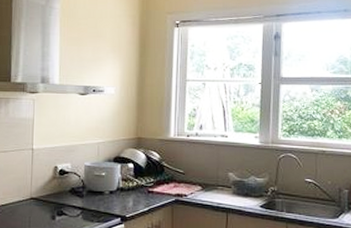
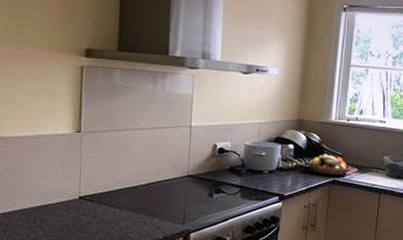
fruit bowl: none [148,172,194,195] -> present [308,154,351,176]

